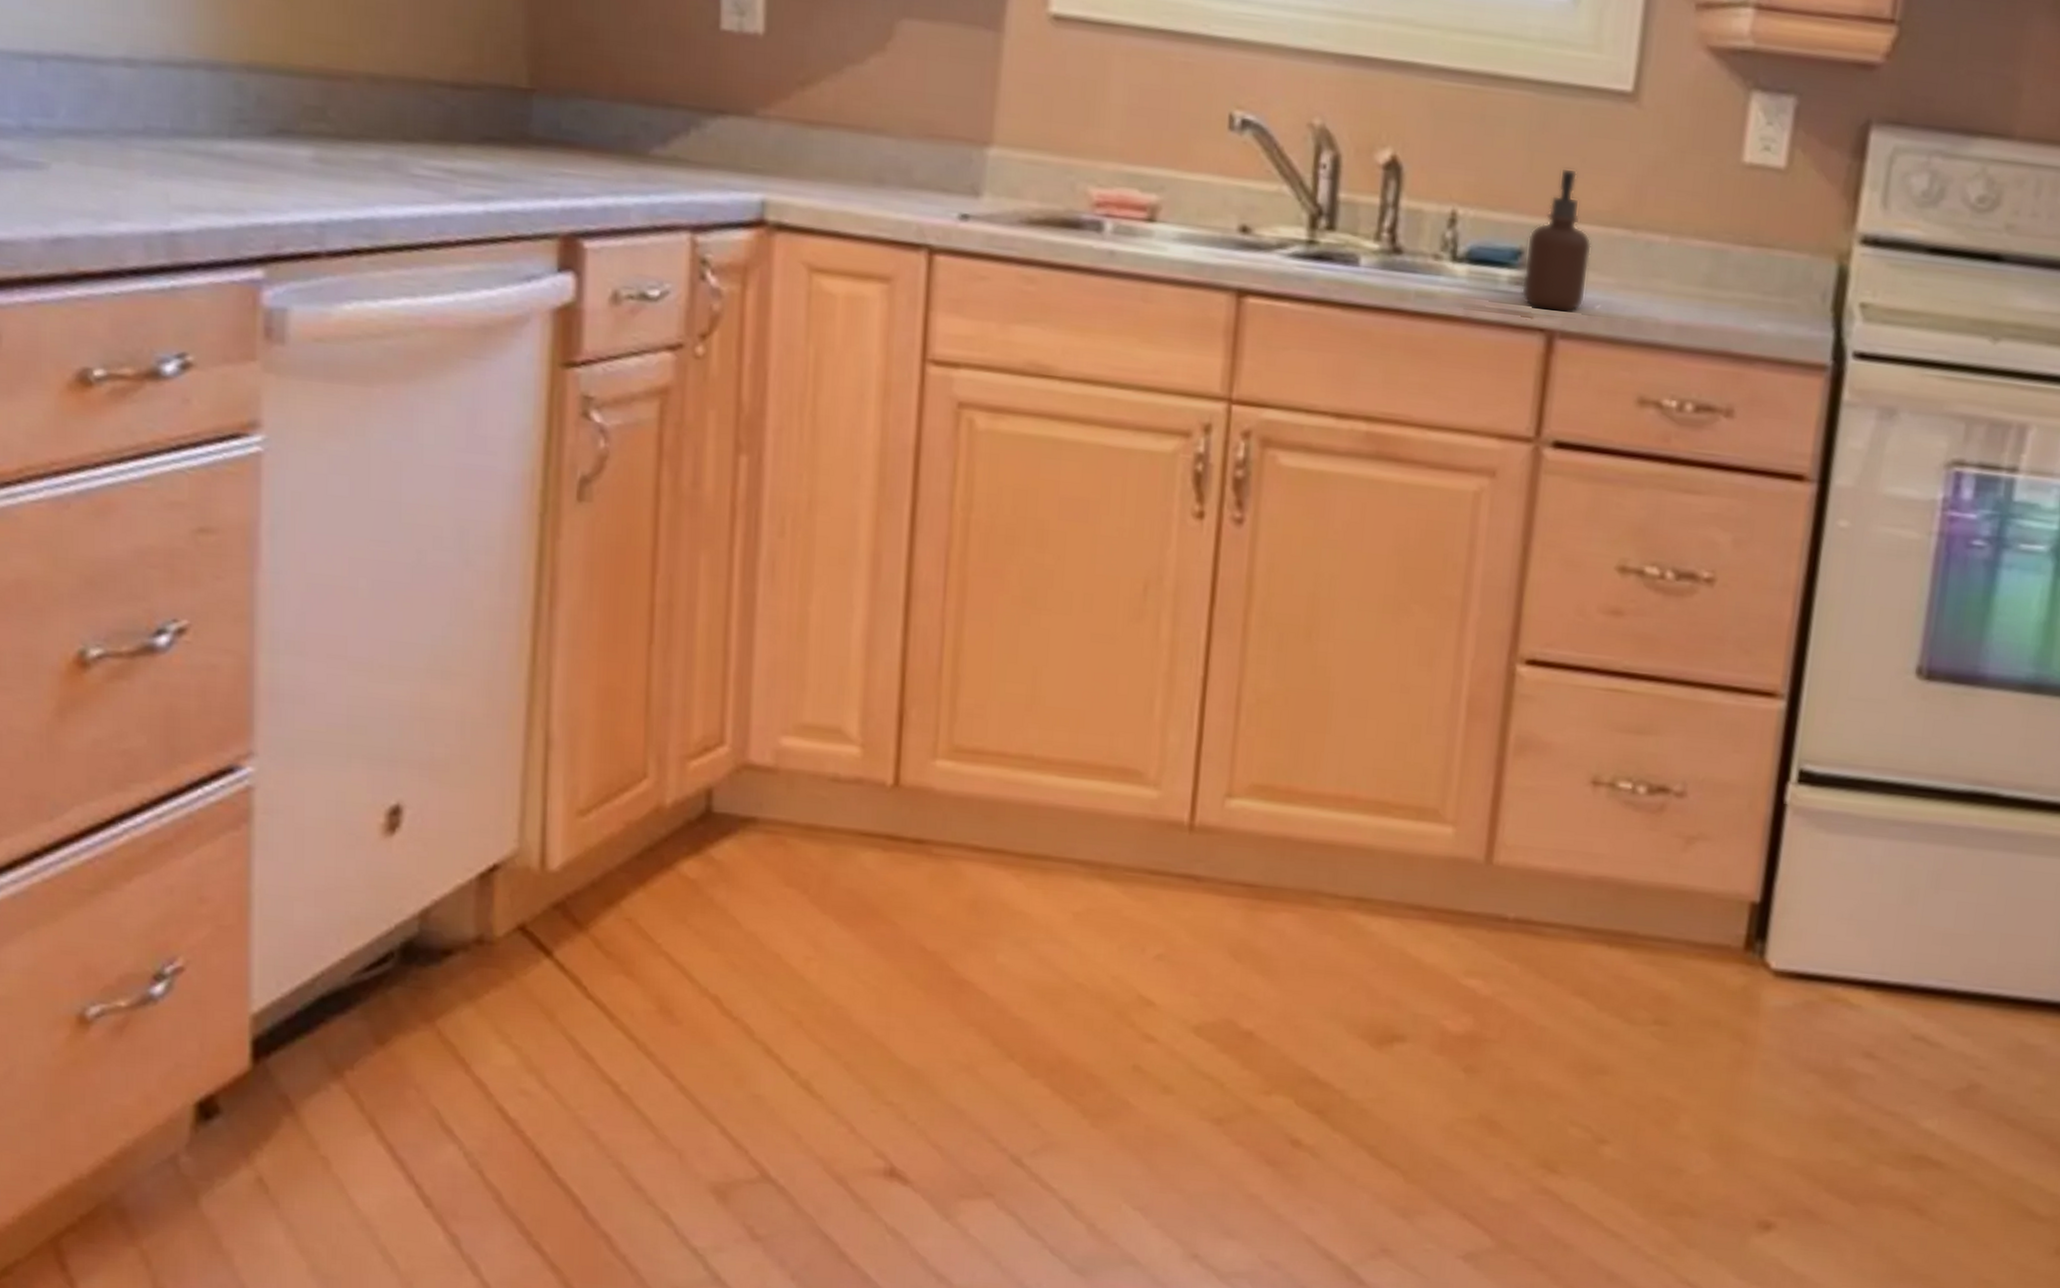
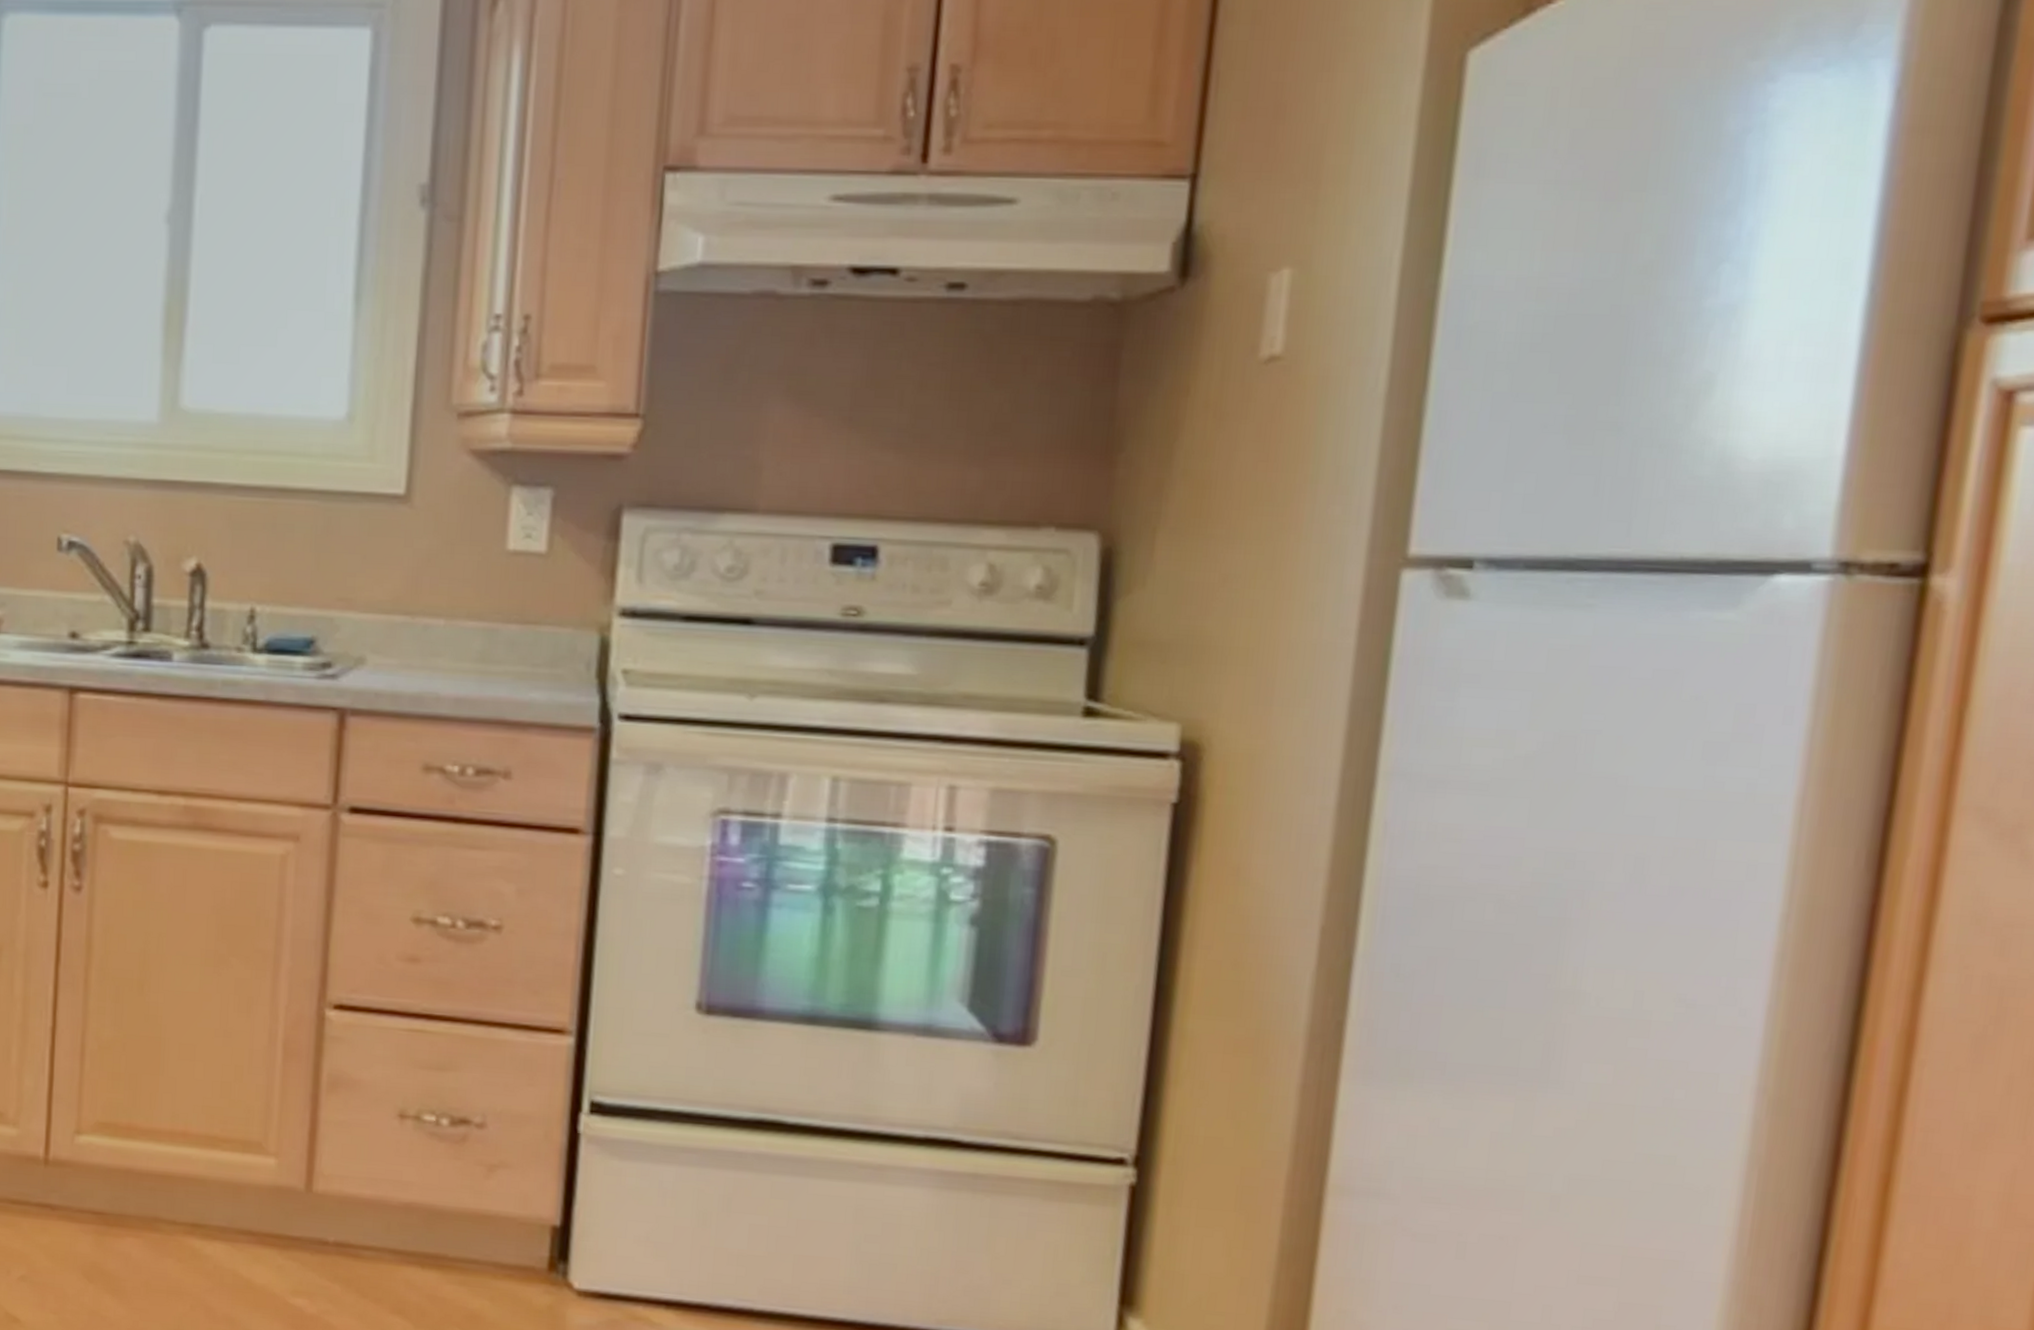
soap dispenser: present [1521,167,1592,313] -> none [314,564,376,693]

